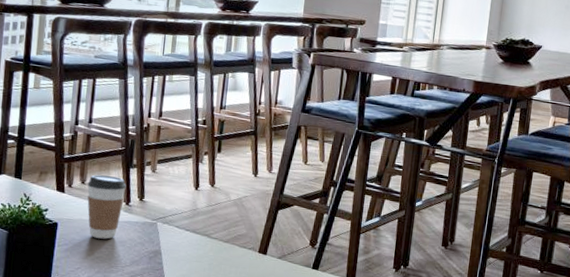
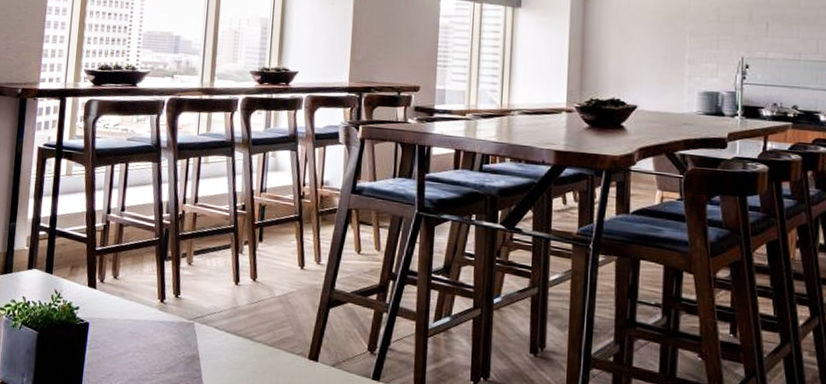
coffee cup: present [87,174,127,239] -> none [120,268,161,342]

